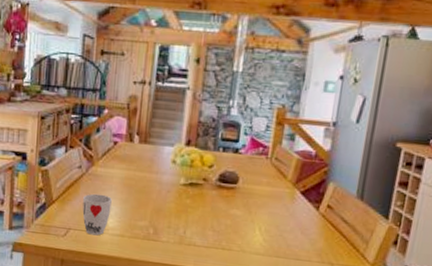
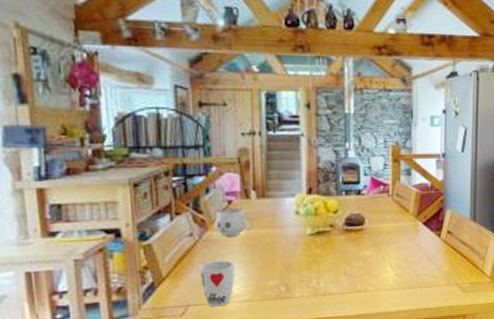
mug: none [100,148,136,175] -> present [214,208,256,237]

